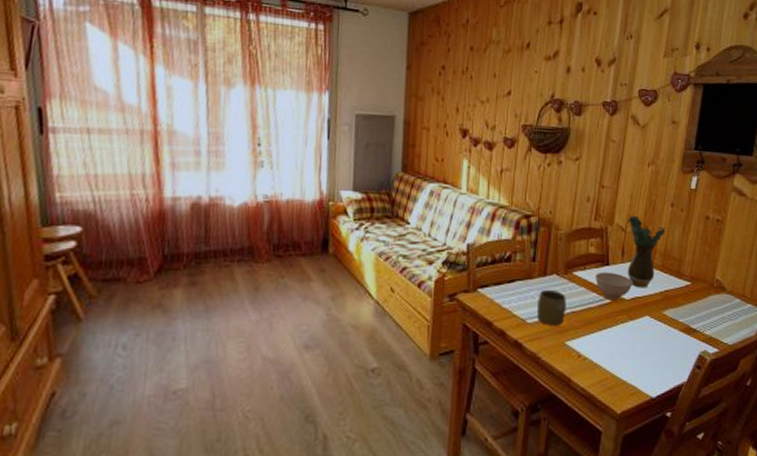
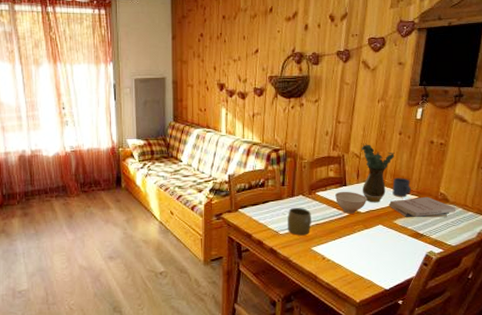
books: none [657,283,734,309] -> present [388,196,456,218]
mug: none [662,258,683,283] -> present [392,177,411,198]

